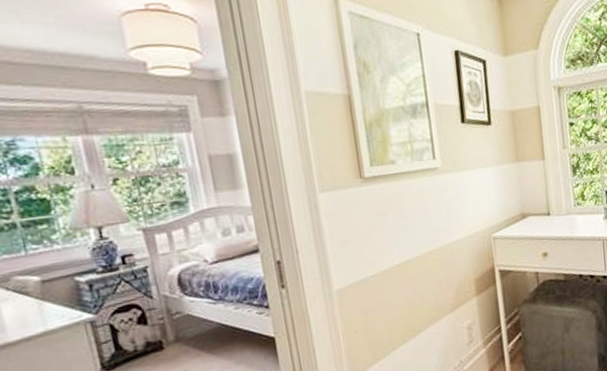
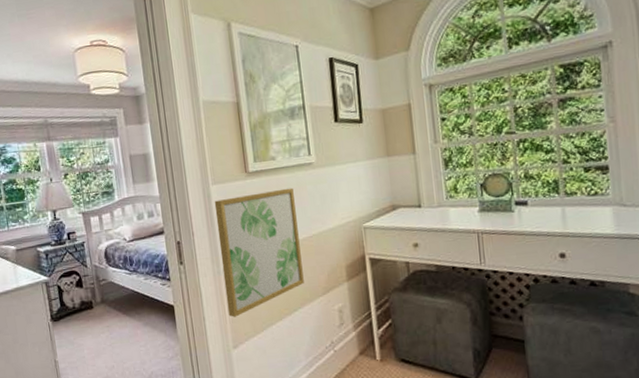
wall art: none [323,195,430,345] -> present [214,187,304,317]

